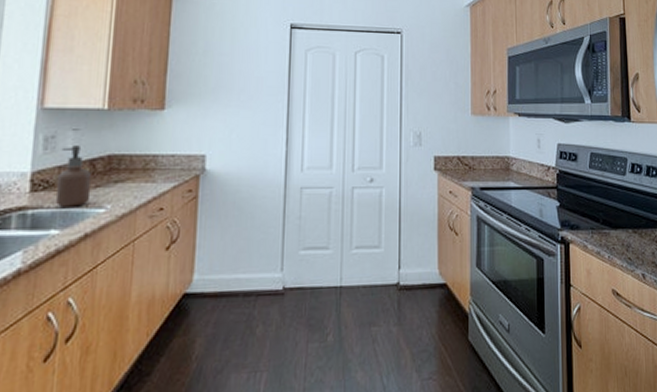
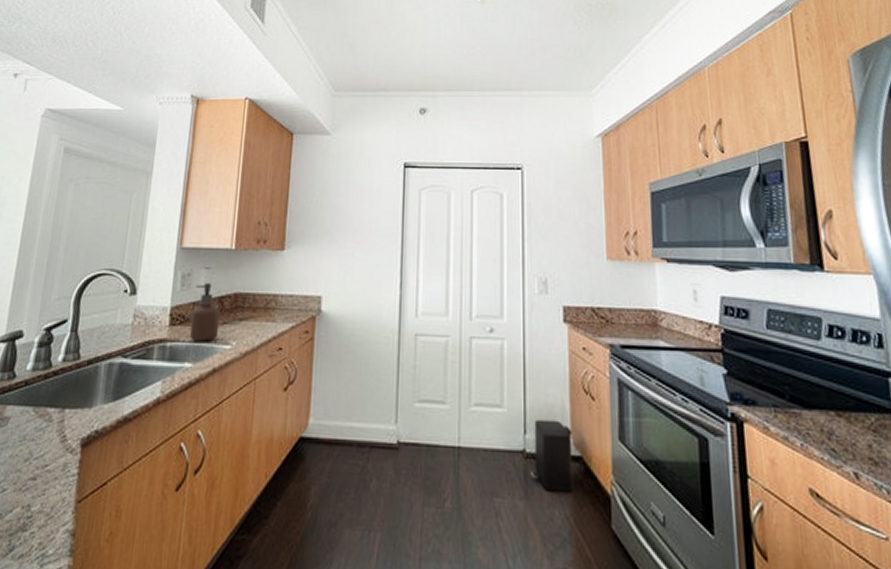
pedal bin: none [403,255,439,316] -> present [530,419,573,493]

